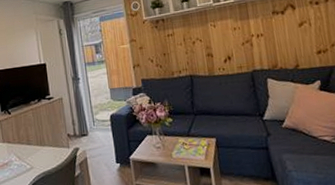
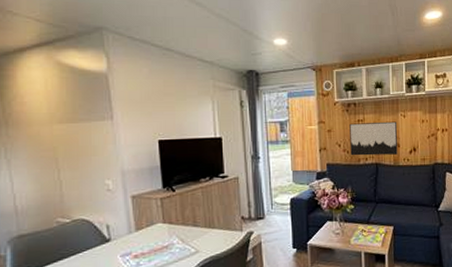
wall art: none [159,32,212,70] -> present [349,121,398,156]

